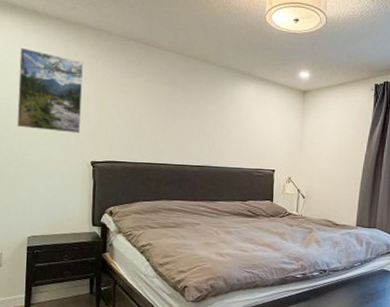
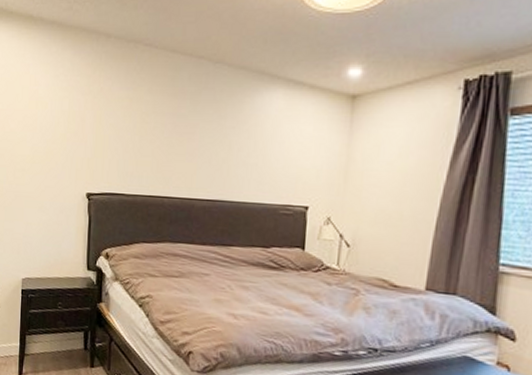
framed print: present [17,47,84,134] -> none [12,60,80,160]

